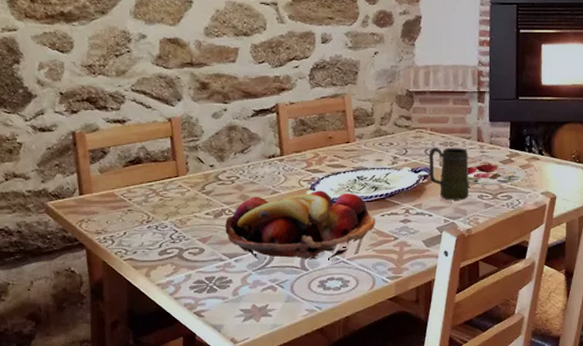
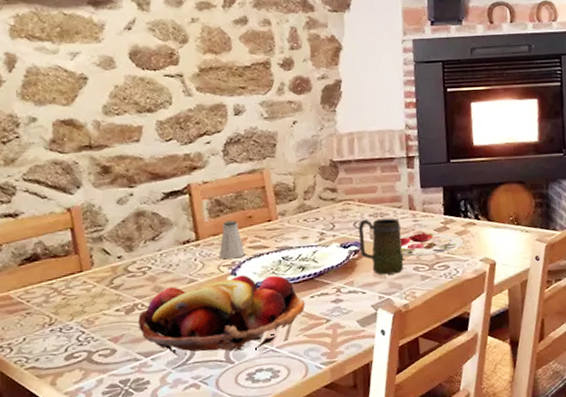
saltshaker: none [301,140,324,175] -> present [219,220,245,260]

